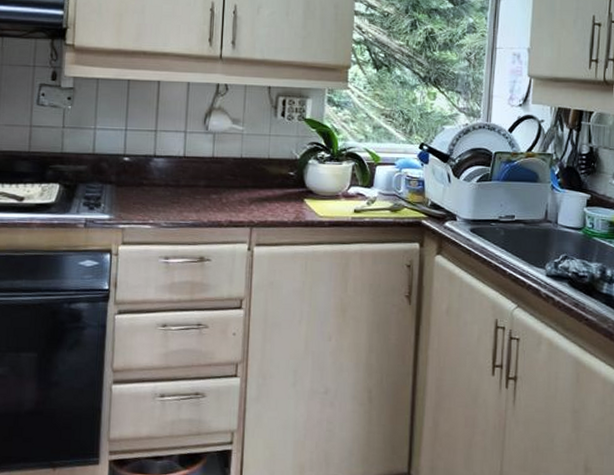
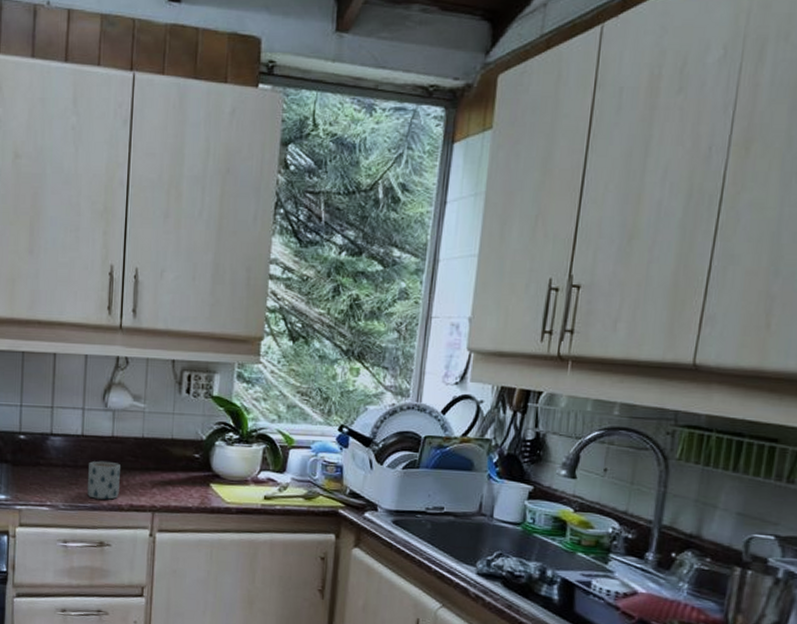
mug: none [188,180,220,217] -> present [86,461,120,500]

